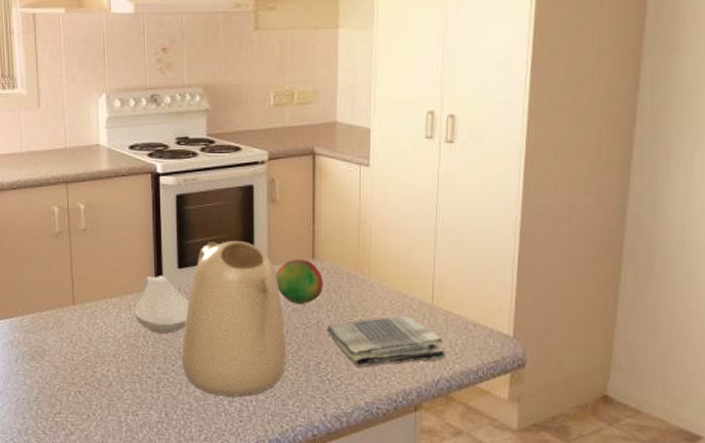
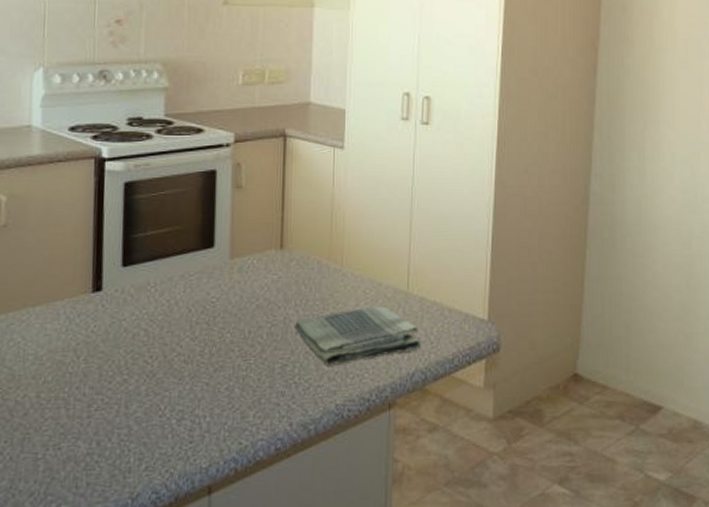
spoon rest: present [135,276,190,334] -> none [64,276,135,345]
kettle: present [182,241,286,396] -> none [122,232,248,414]
fruit: present [276,259,323,304] -> none [238,250,292,300]

